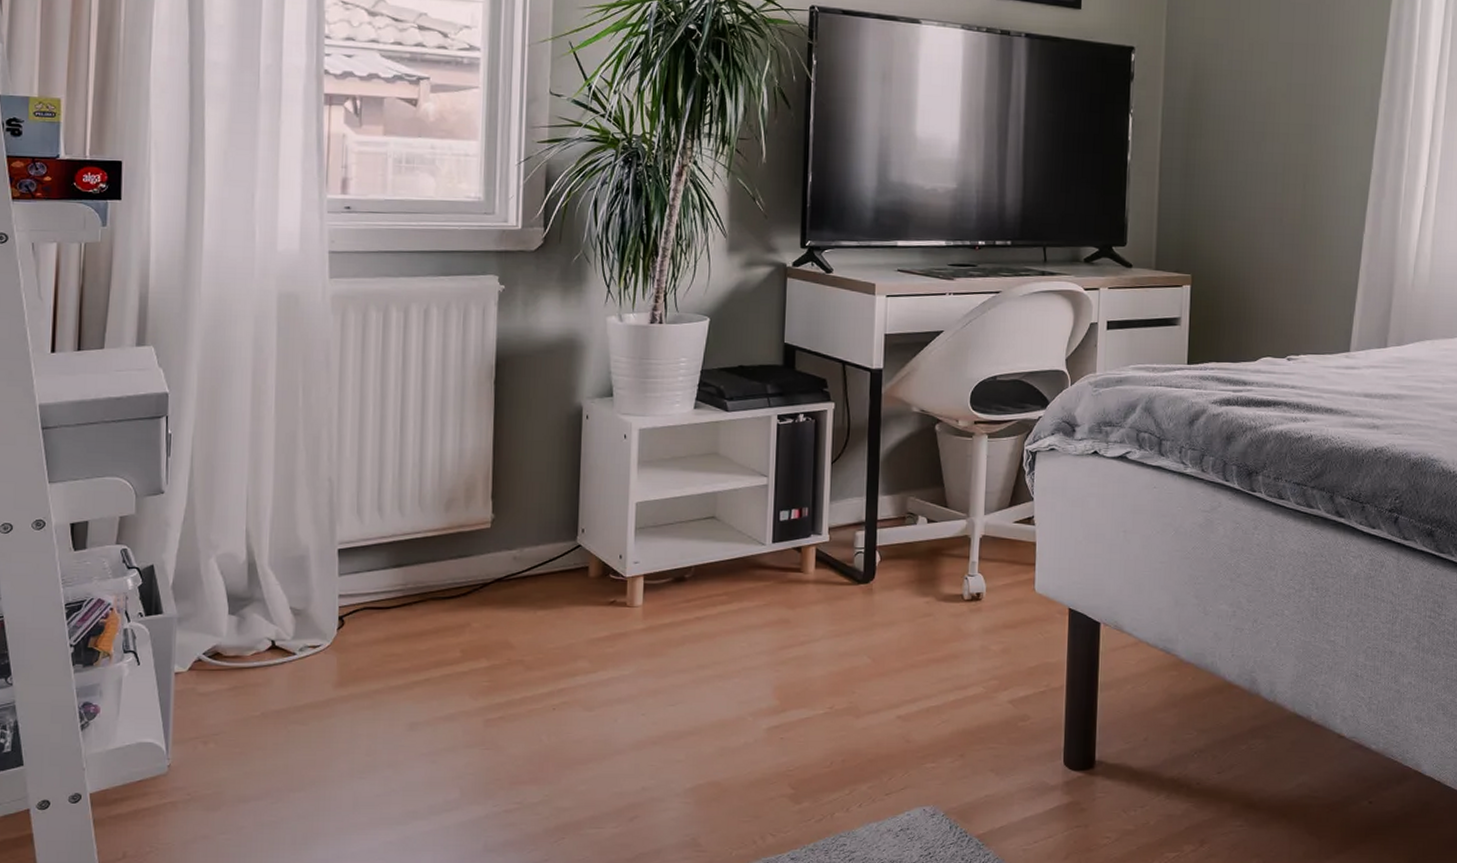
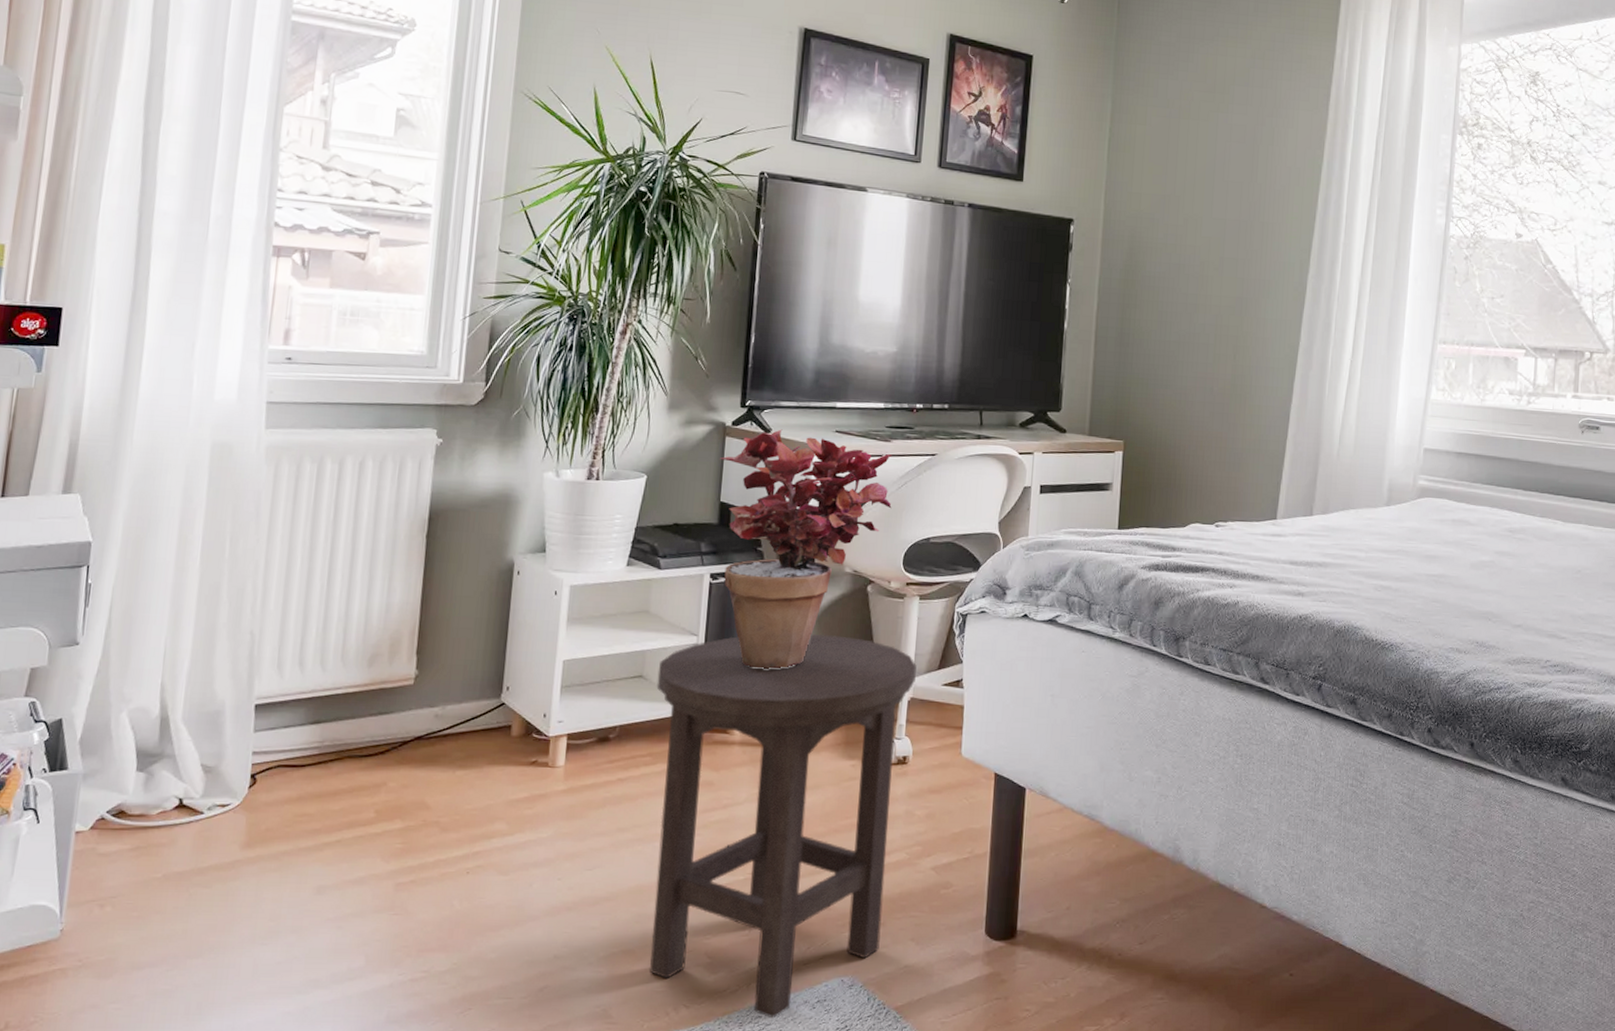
stool: none [729,473,987,846] -> present [650,634,917,1019]
potted plant: none [782,269,957,509] -> present [720,429,892,669]

